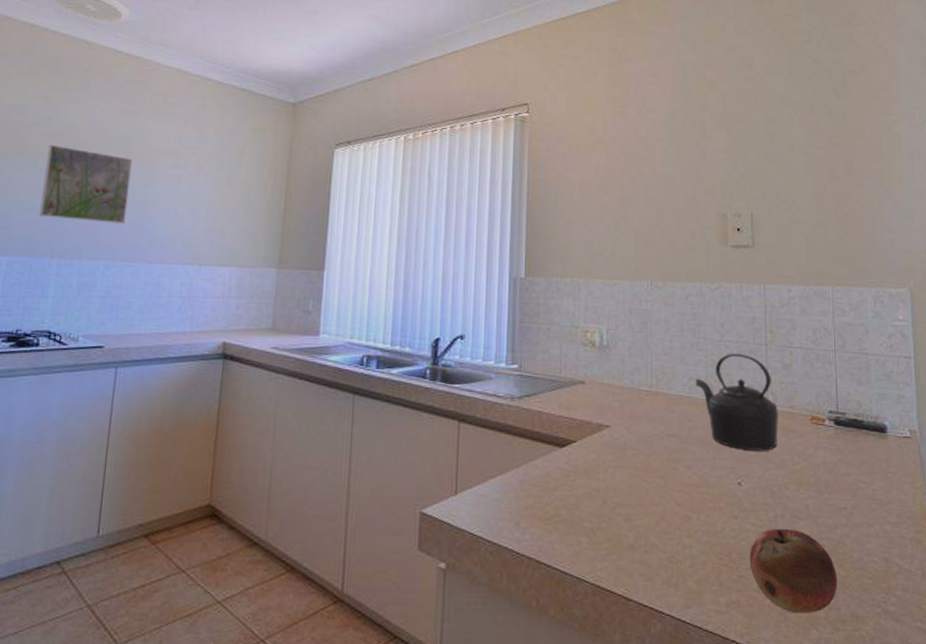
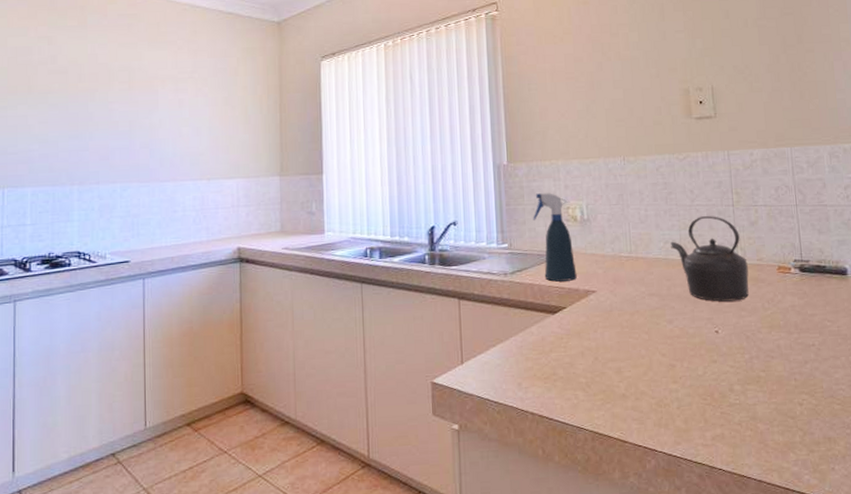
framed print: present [39,144,132,224] -> none [55,80,135,149]
spray bottle: none [547,312,591,412] -> present [533,193,577,282]
fruit: present [749,528,837,614] -> none [730,367,810,441]

